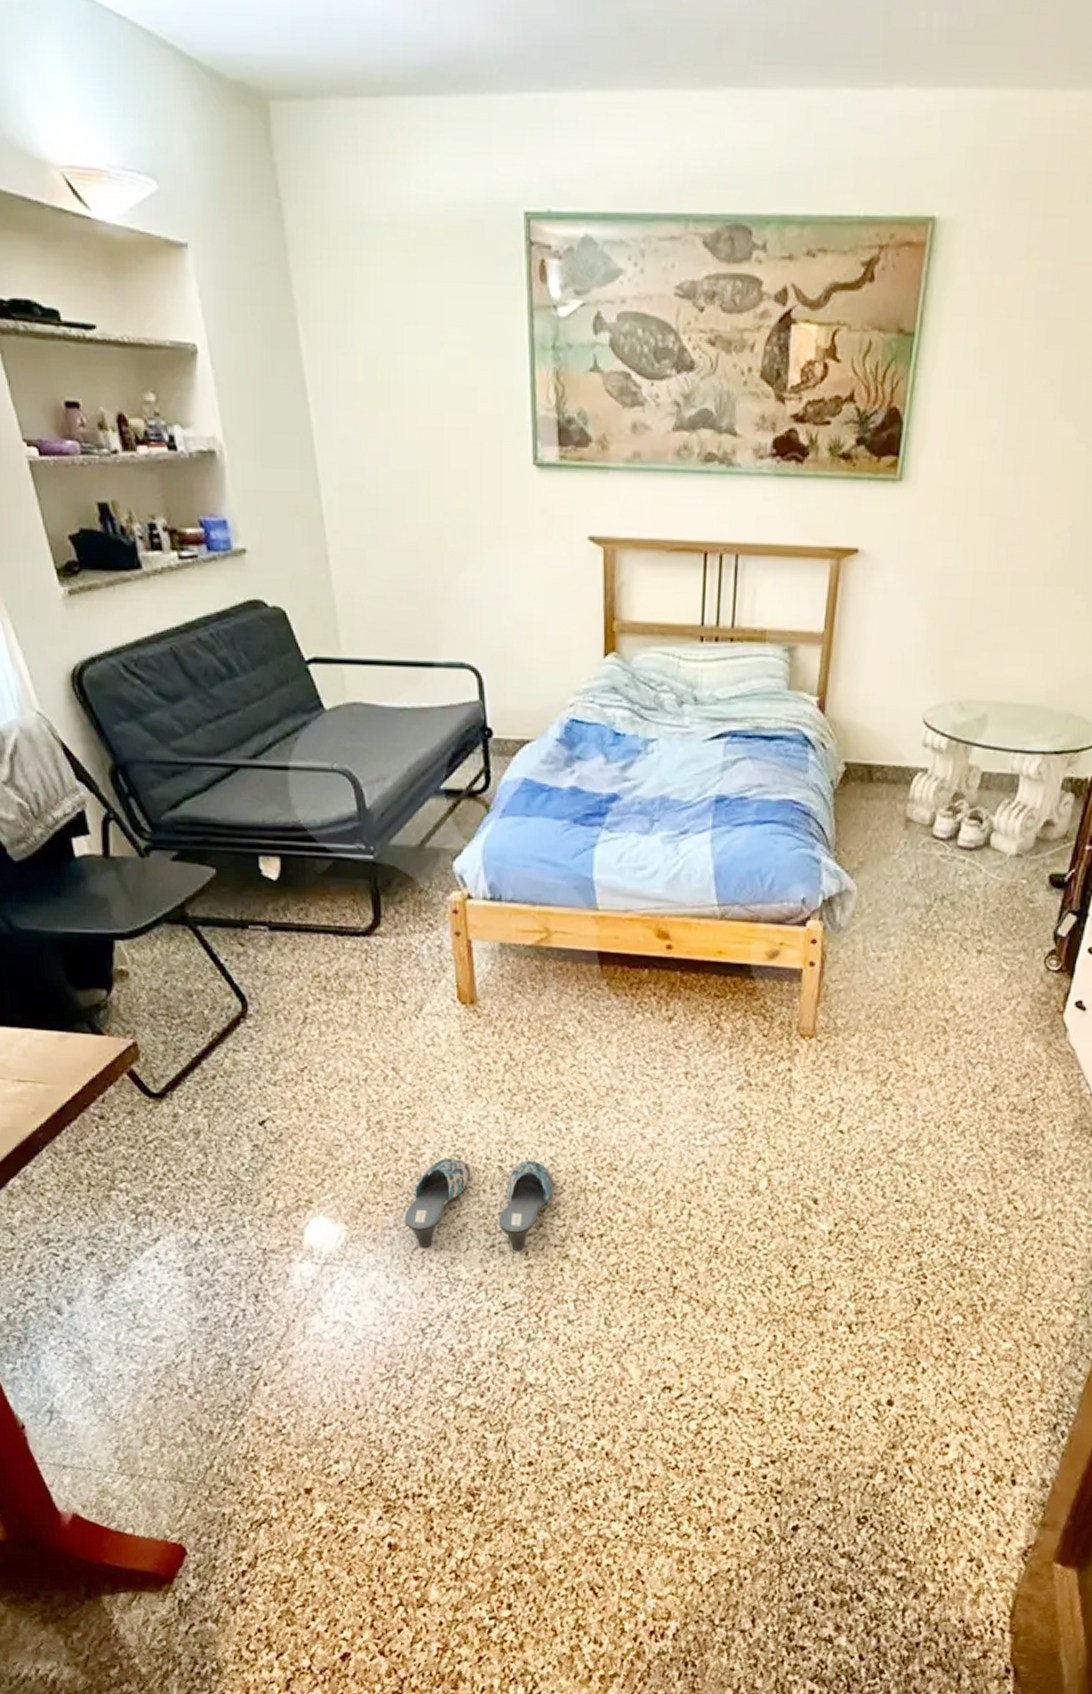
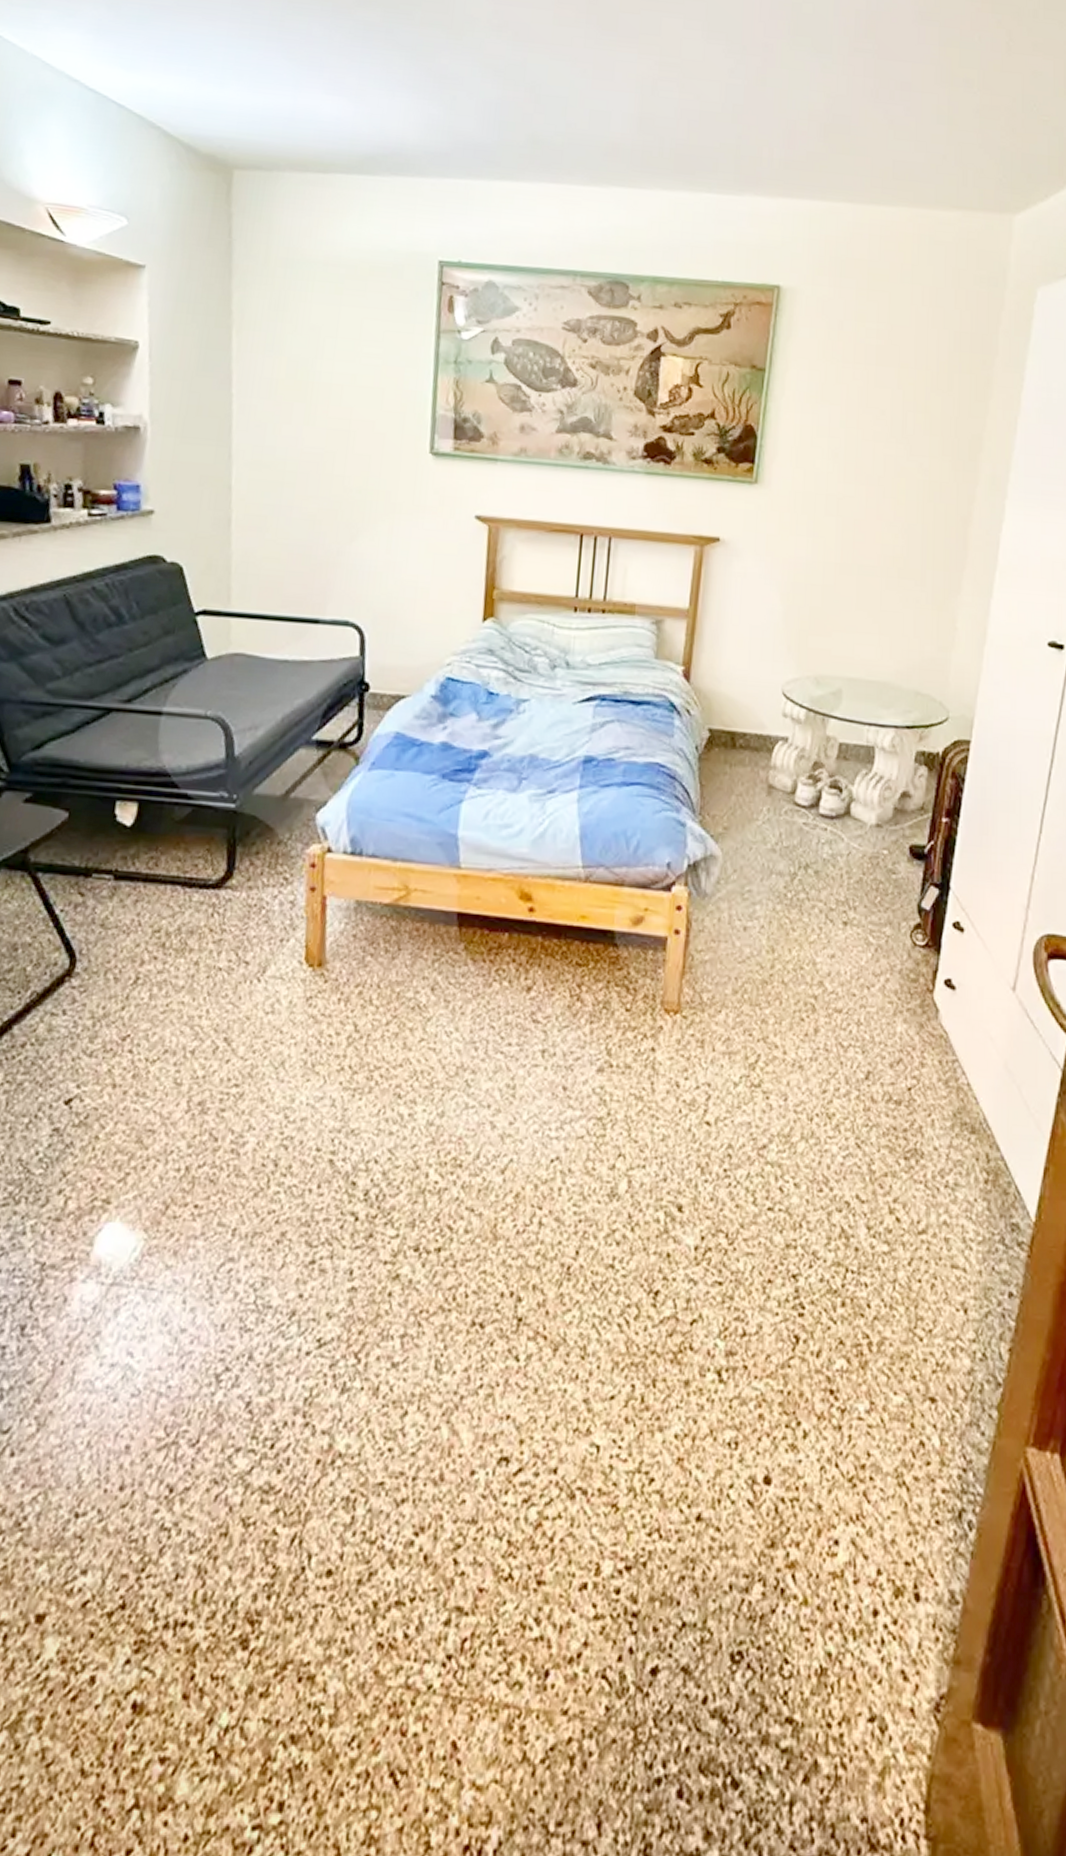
slippers: present [404,1158,554,1251] -> none [213,1149,390,1269]

